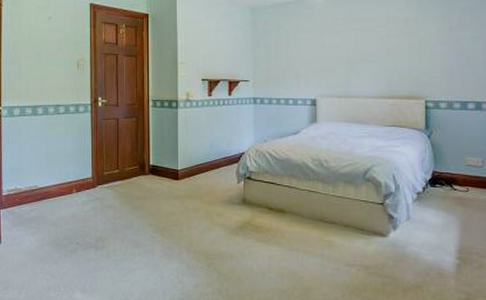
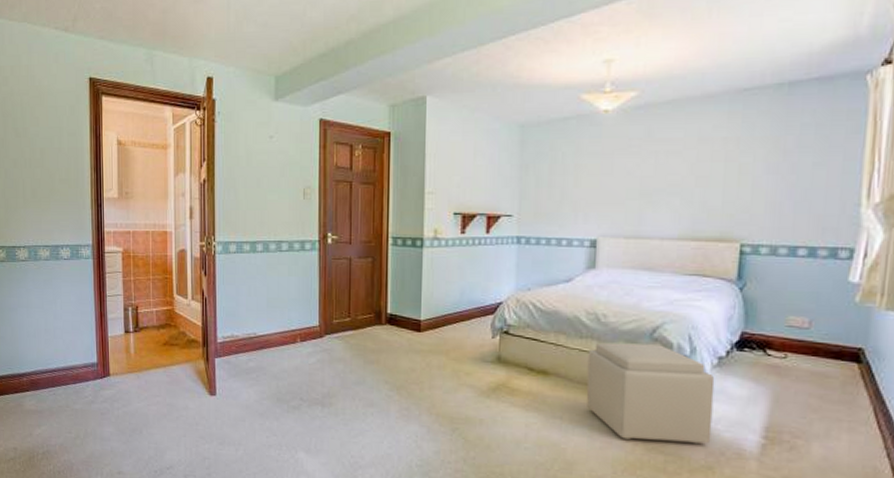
ottoman: none [315,183,418,267] -> present [586,342,715,445]

